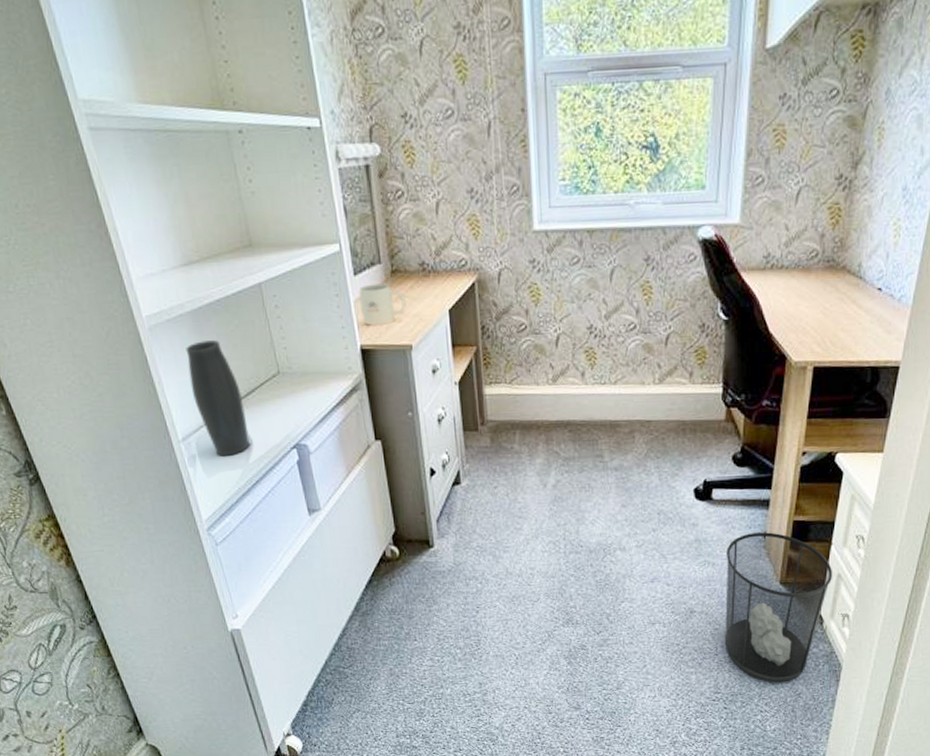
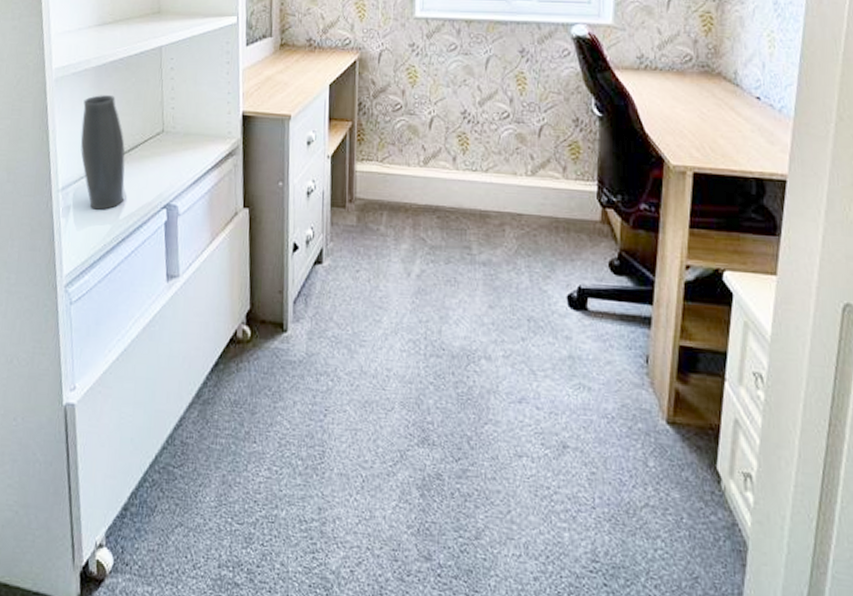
mug: present [359,283,406,326] -> none [247,55,290,94]
waste bin: present [724,532,833,683] -> none [603,355,729,559]

